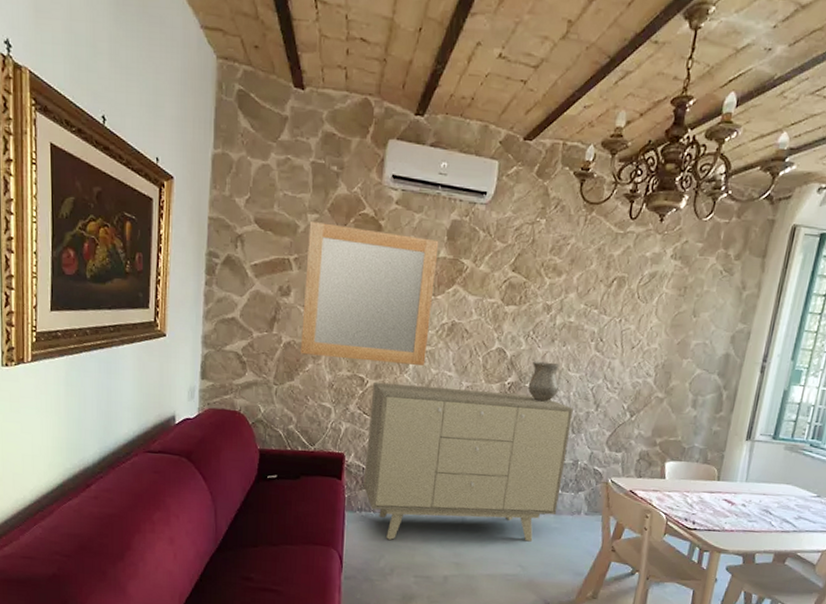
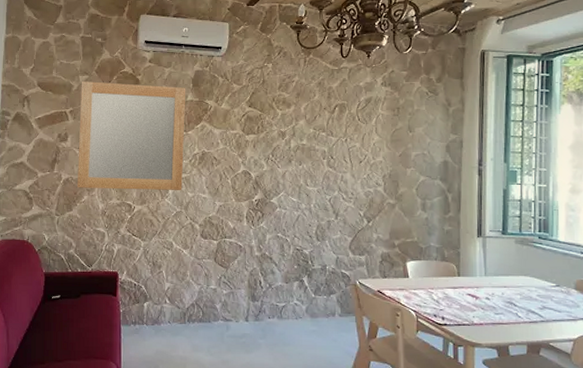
sideboard: present [363,381,573,542] -> none [136,207,316,350]
vase: present [527,361,560,402] -> none [273,179,301,214]

